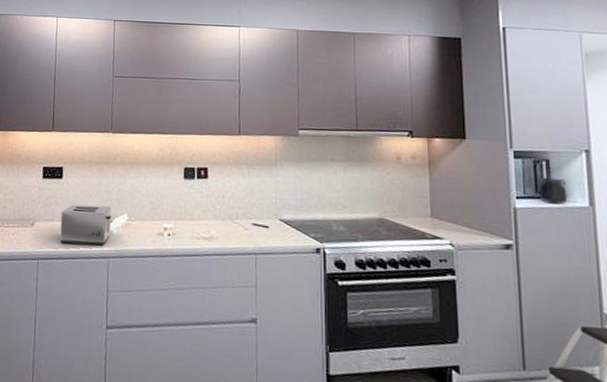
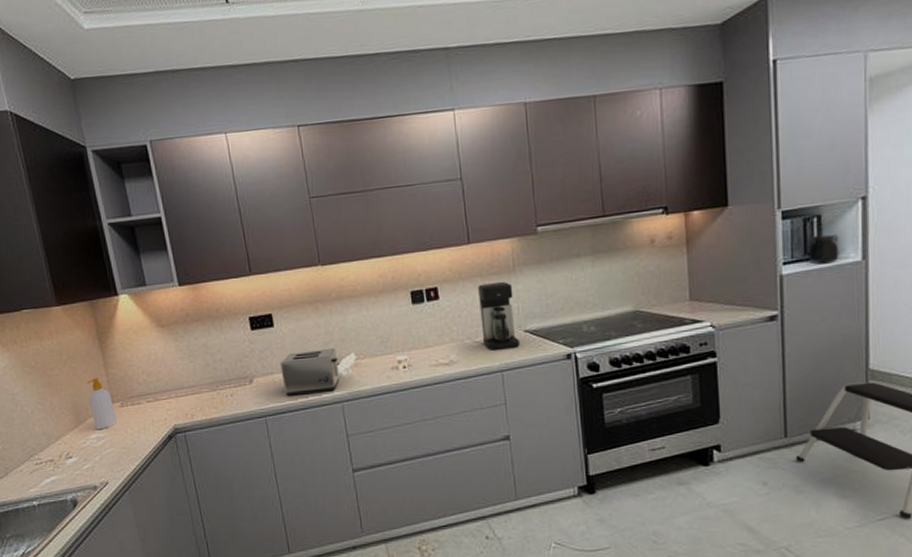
coffee maker: none [241,171,275,234] -> present [478,281,520,350]

